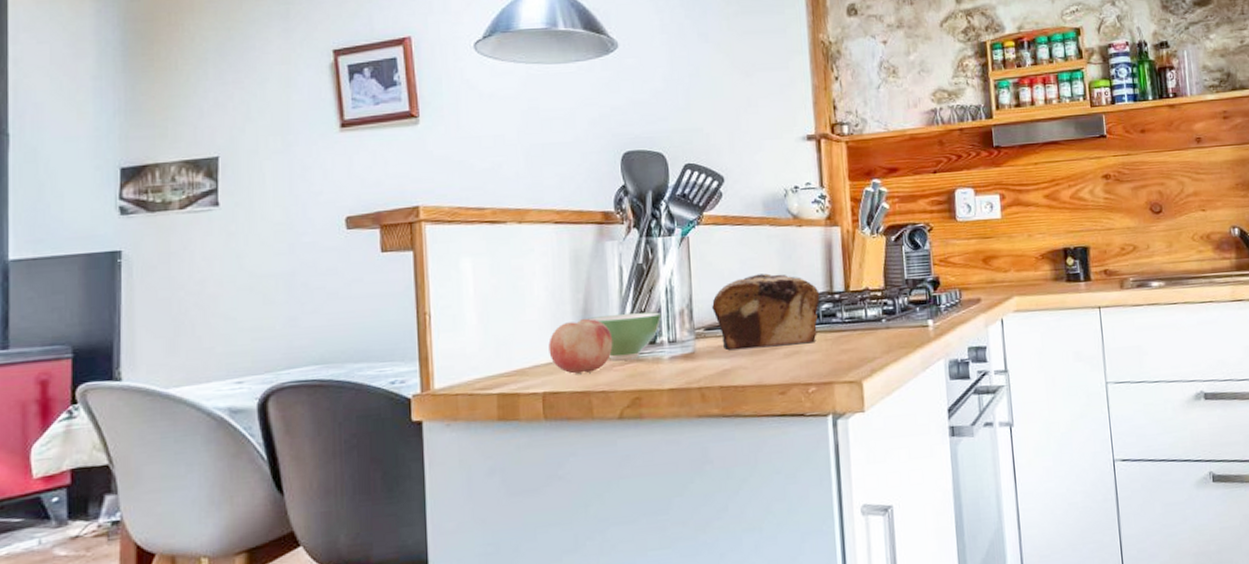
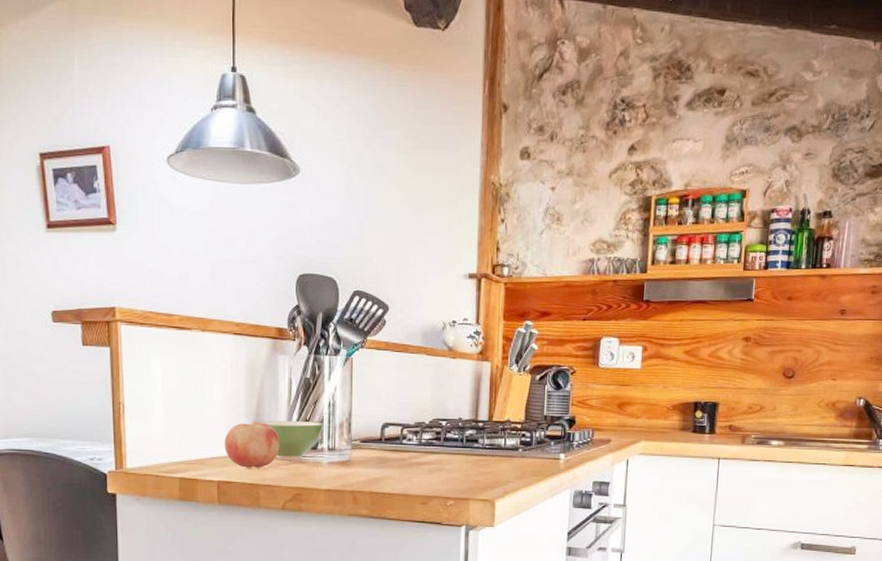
bread loaf: present [712,273,820,350] -> none [369,398,466,463]

